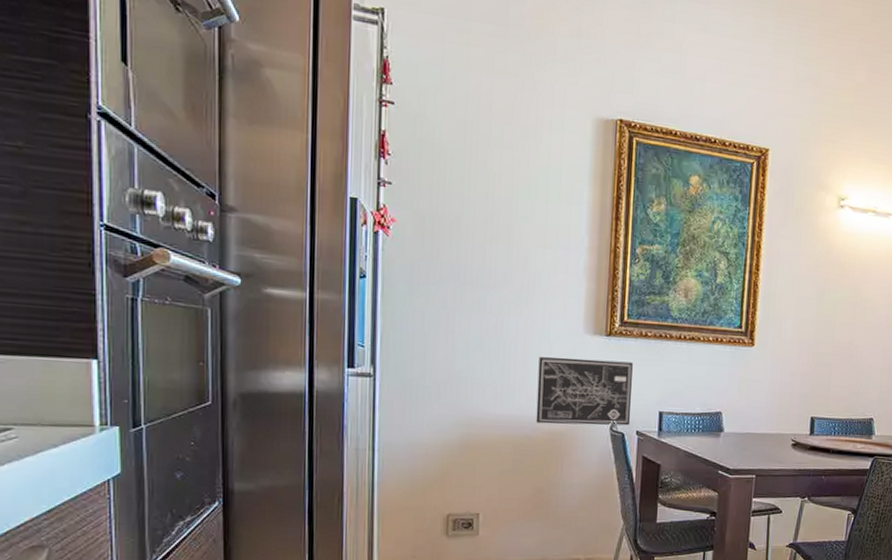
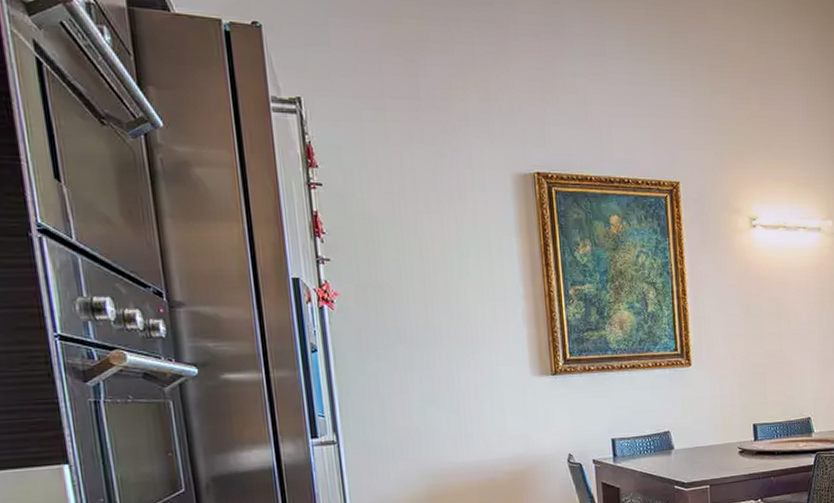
wall art: present [536,356,633,426] -> none [492,396,586,466]

